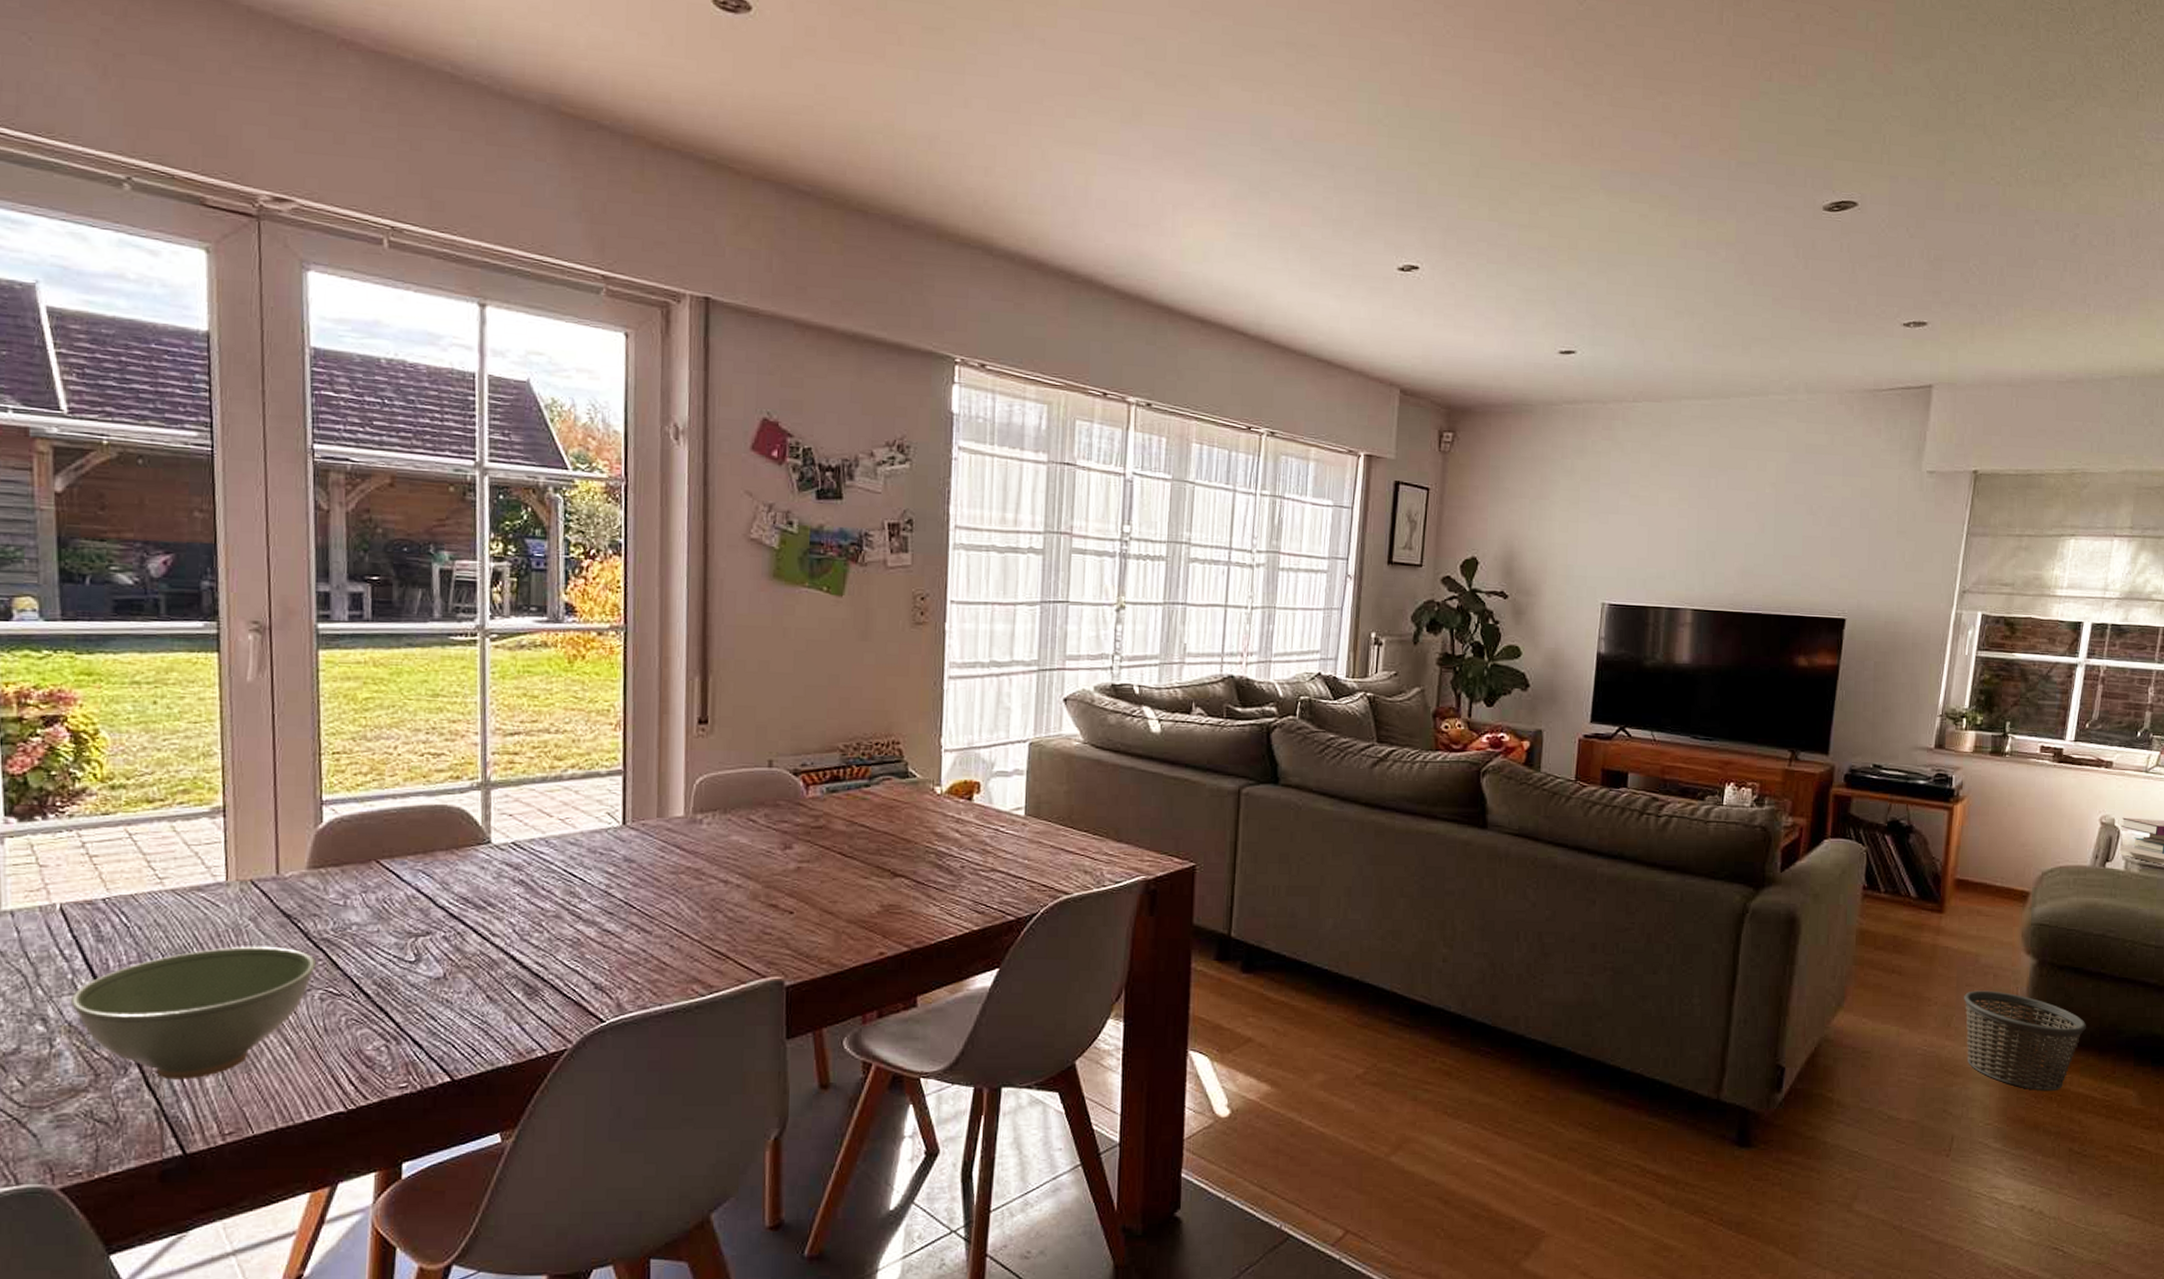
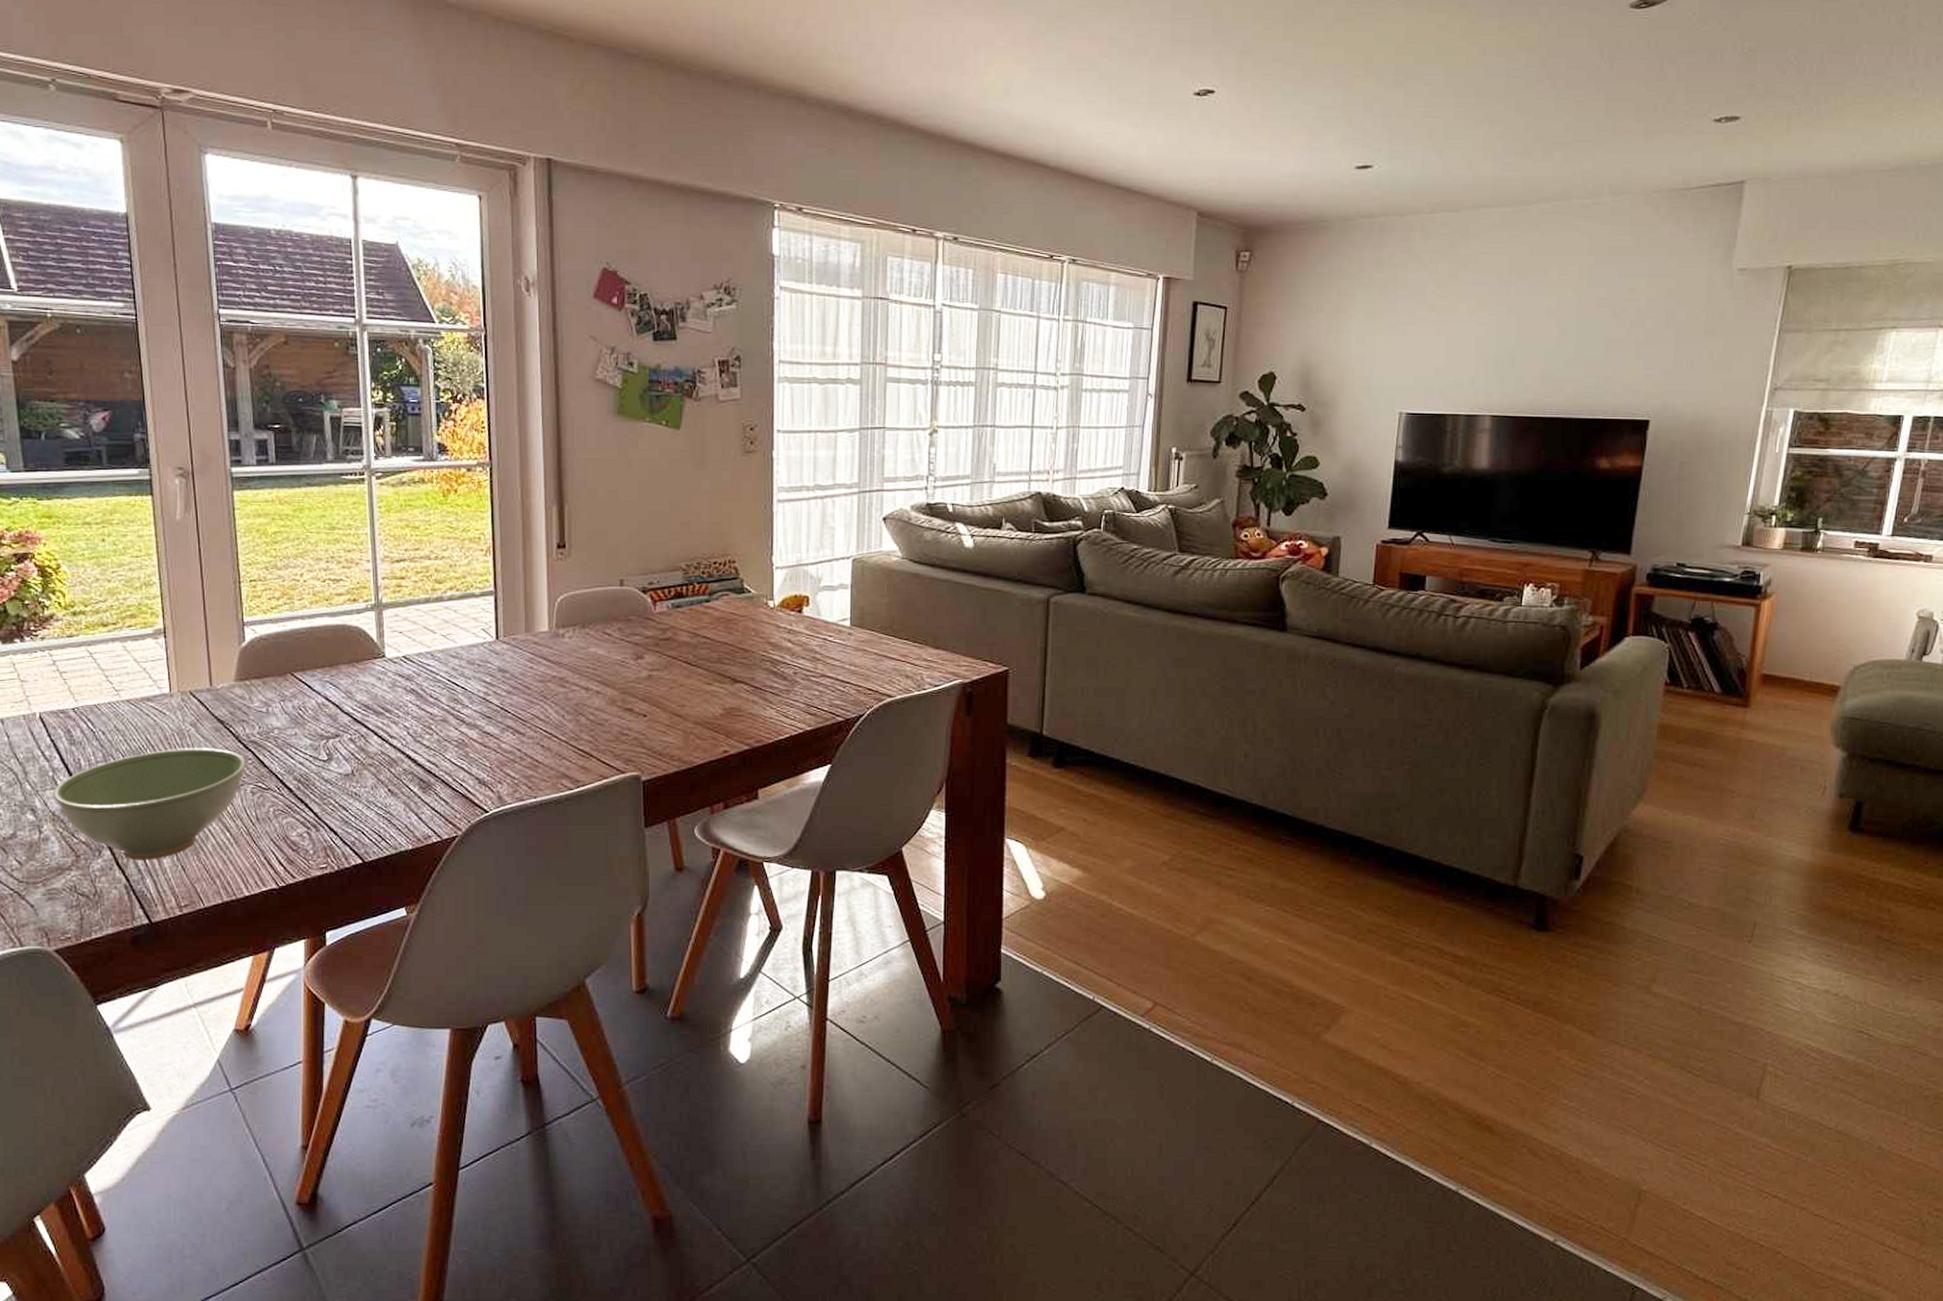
basket: present [1964,990,2087,1092] -> none [1769,783,1899,881]

